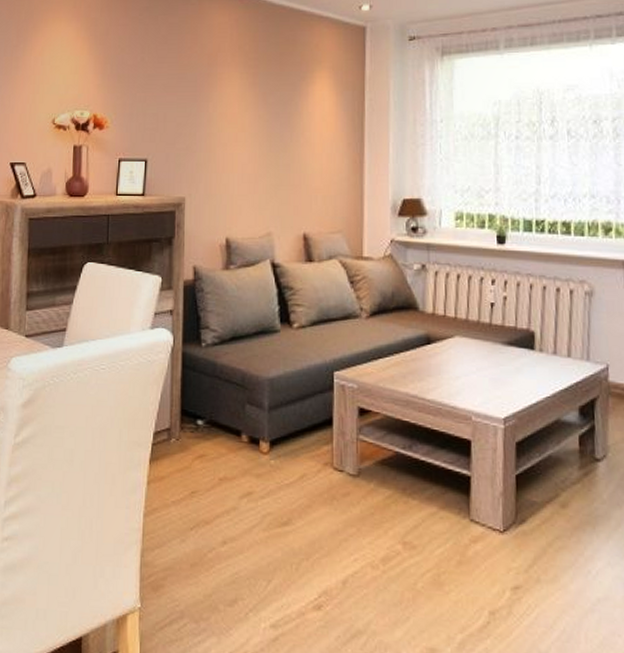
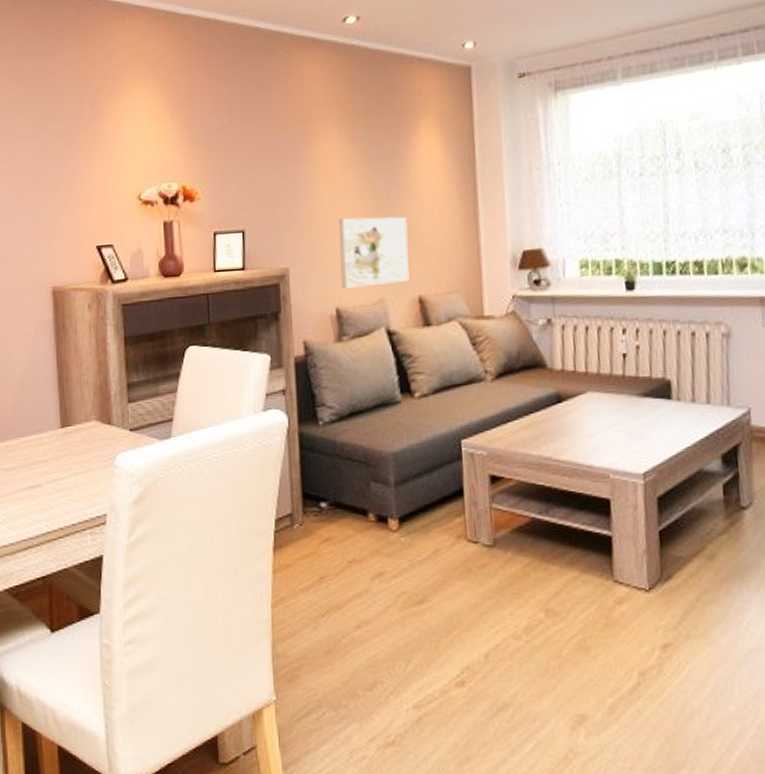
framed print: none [233,155,297,221] -> present [339,216,410,288]

